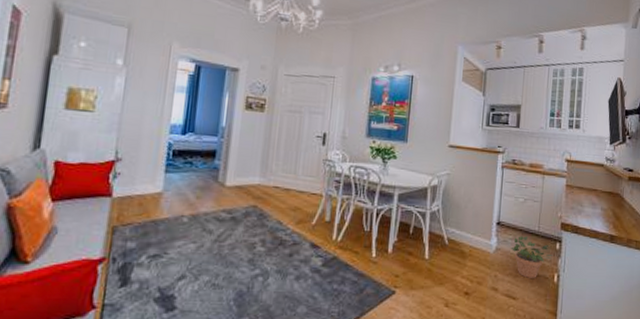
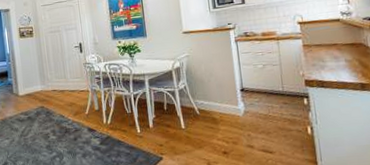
potted plant: present [510,236,554,278] -> none [258,97,303,134]

